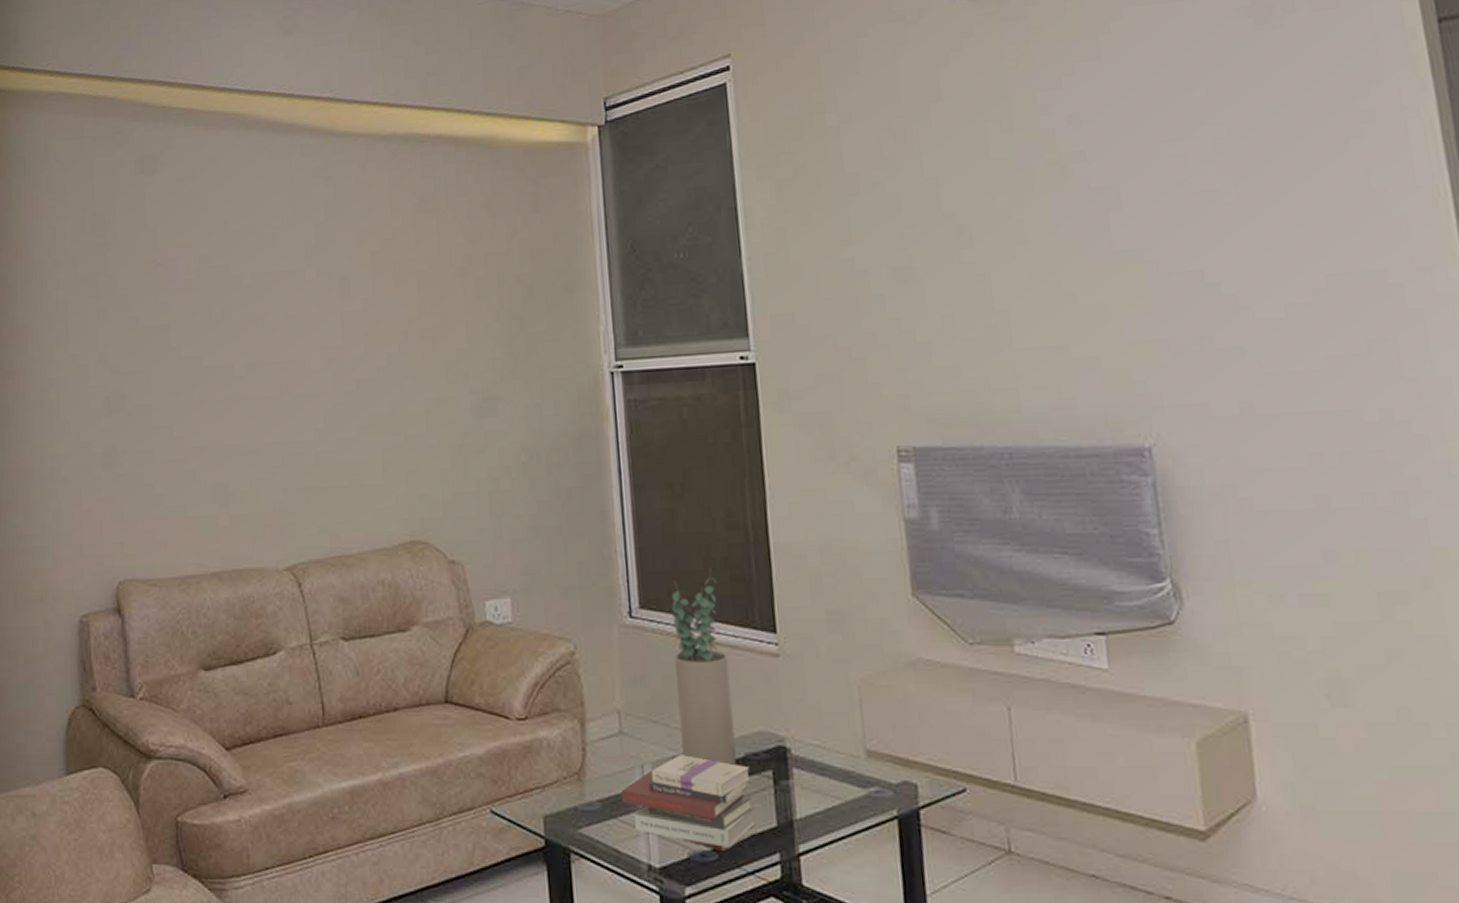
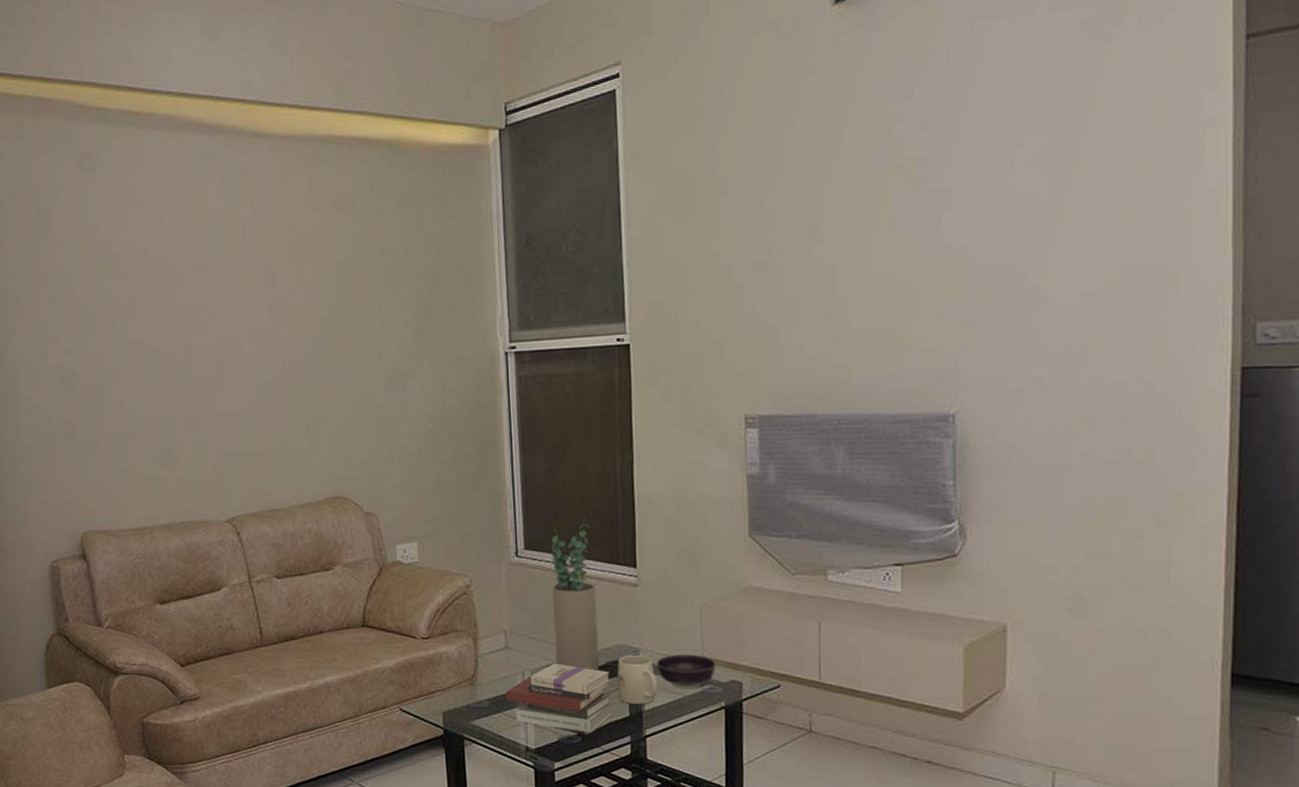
mug: none [758,744,810,811] -> present [617,654,657,704]
bowl: none [808,746,883,792] -> present [657,654,717,689]

